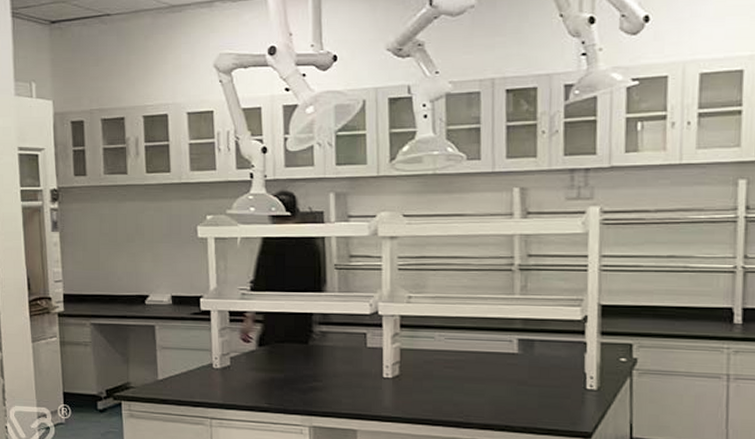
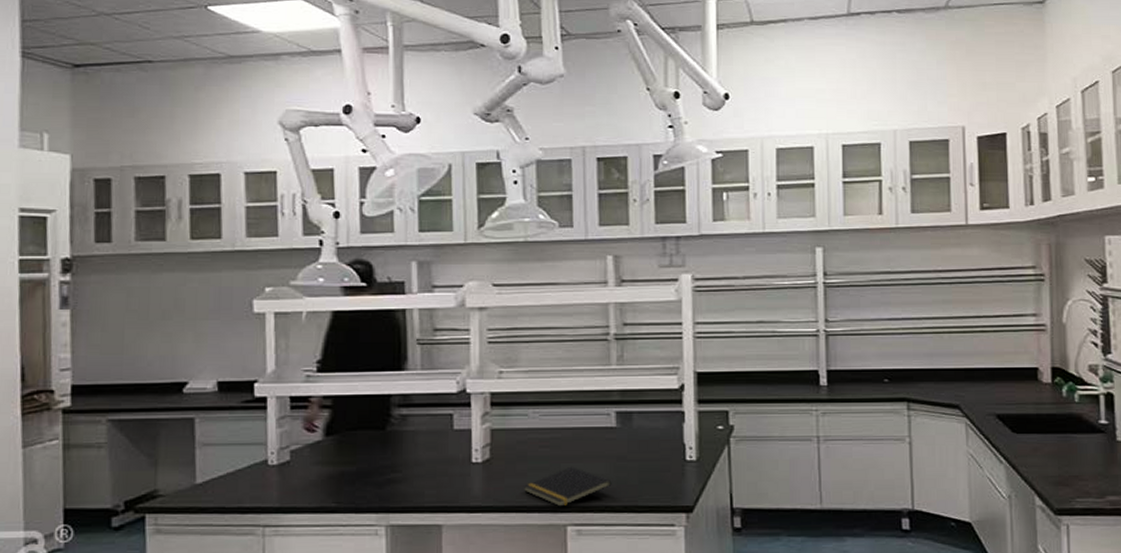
notepad: none [429,387,512,423] -> present [523,466,612,507]

